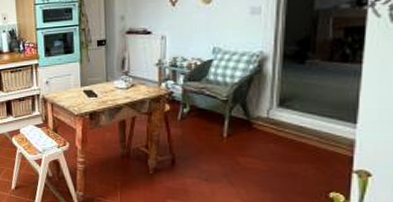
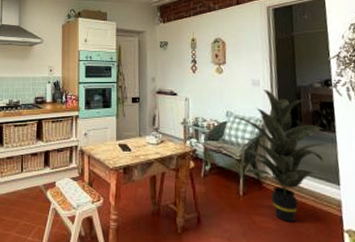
indoor plant: none [223,18,356,164] -> present [234,90,332,223]

